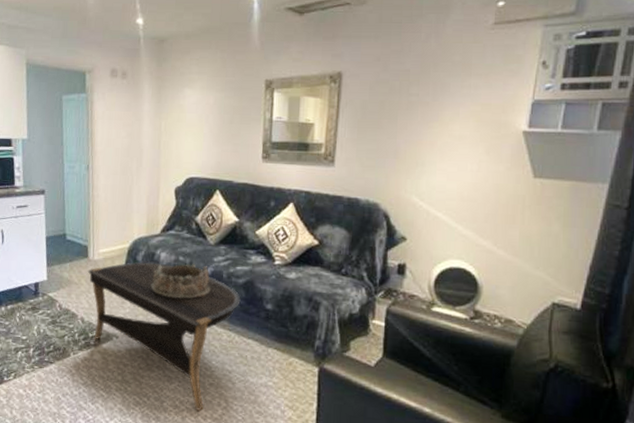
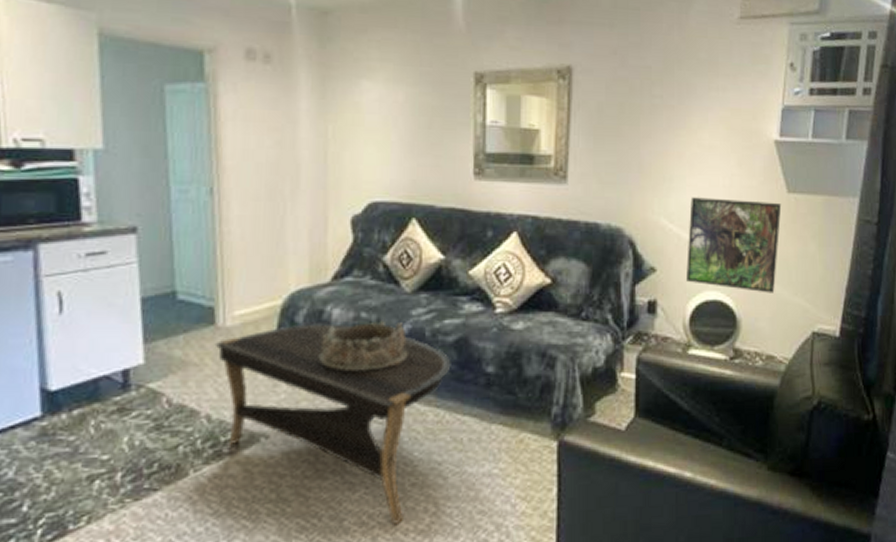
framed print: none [433,180,527,266] -> present [686,197,782,293]

